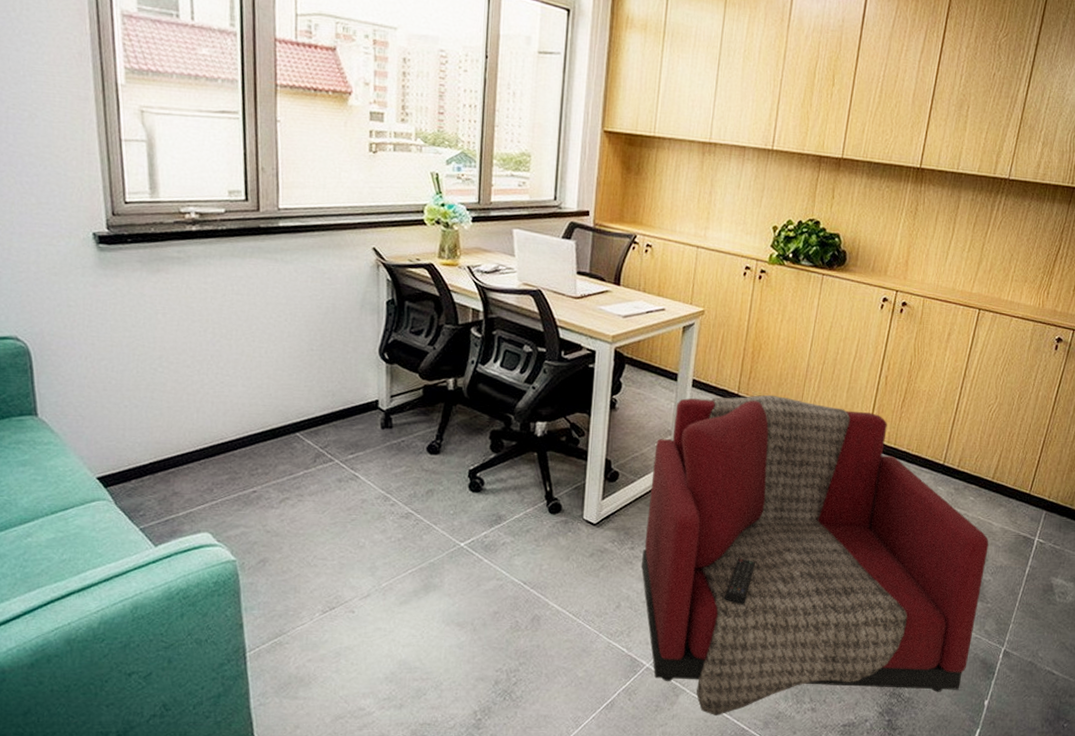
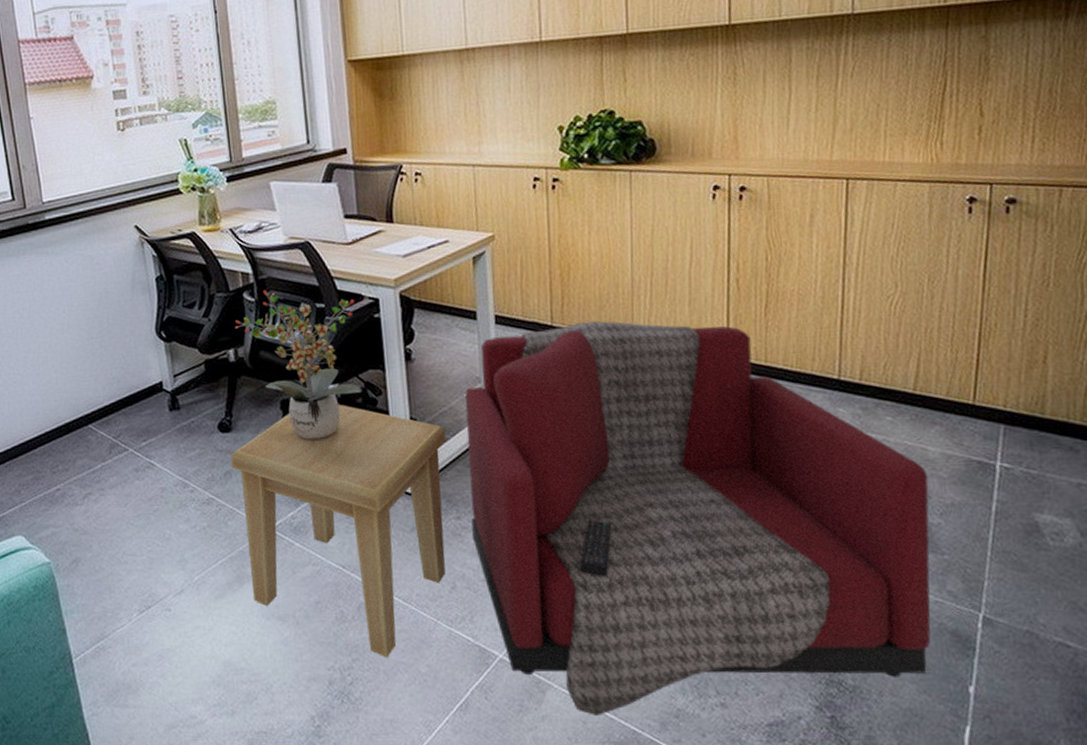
side table: none [435,441,634,663] -> present [231,405,446,658]
potted plant: none [458,327,574,469] -> present [235,289,362,440]

